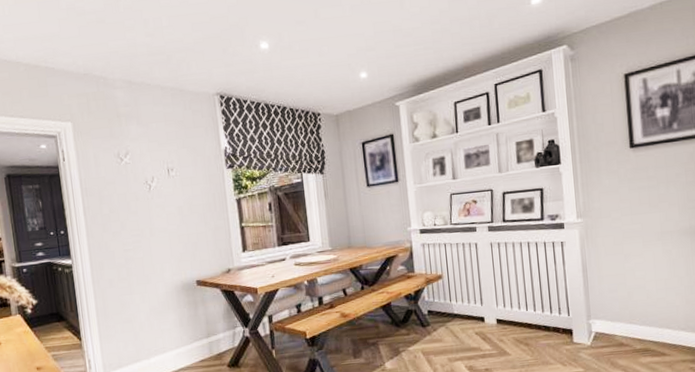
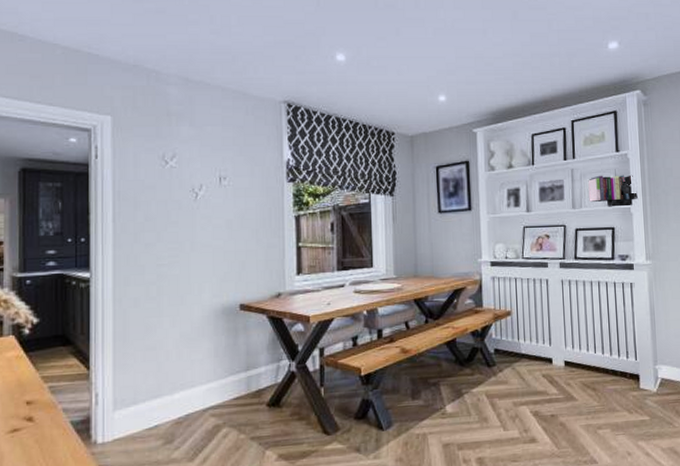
books: none [514,134,567,165] -> present [588,174,638,202]

